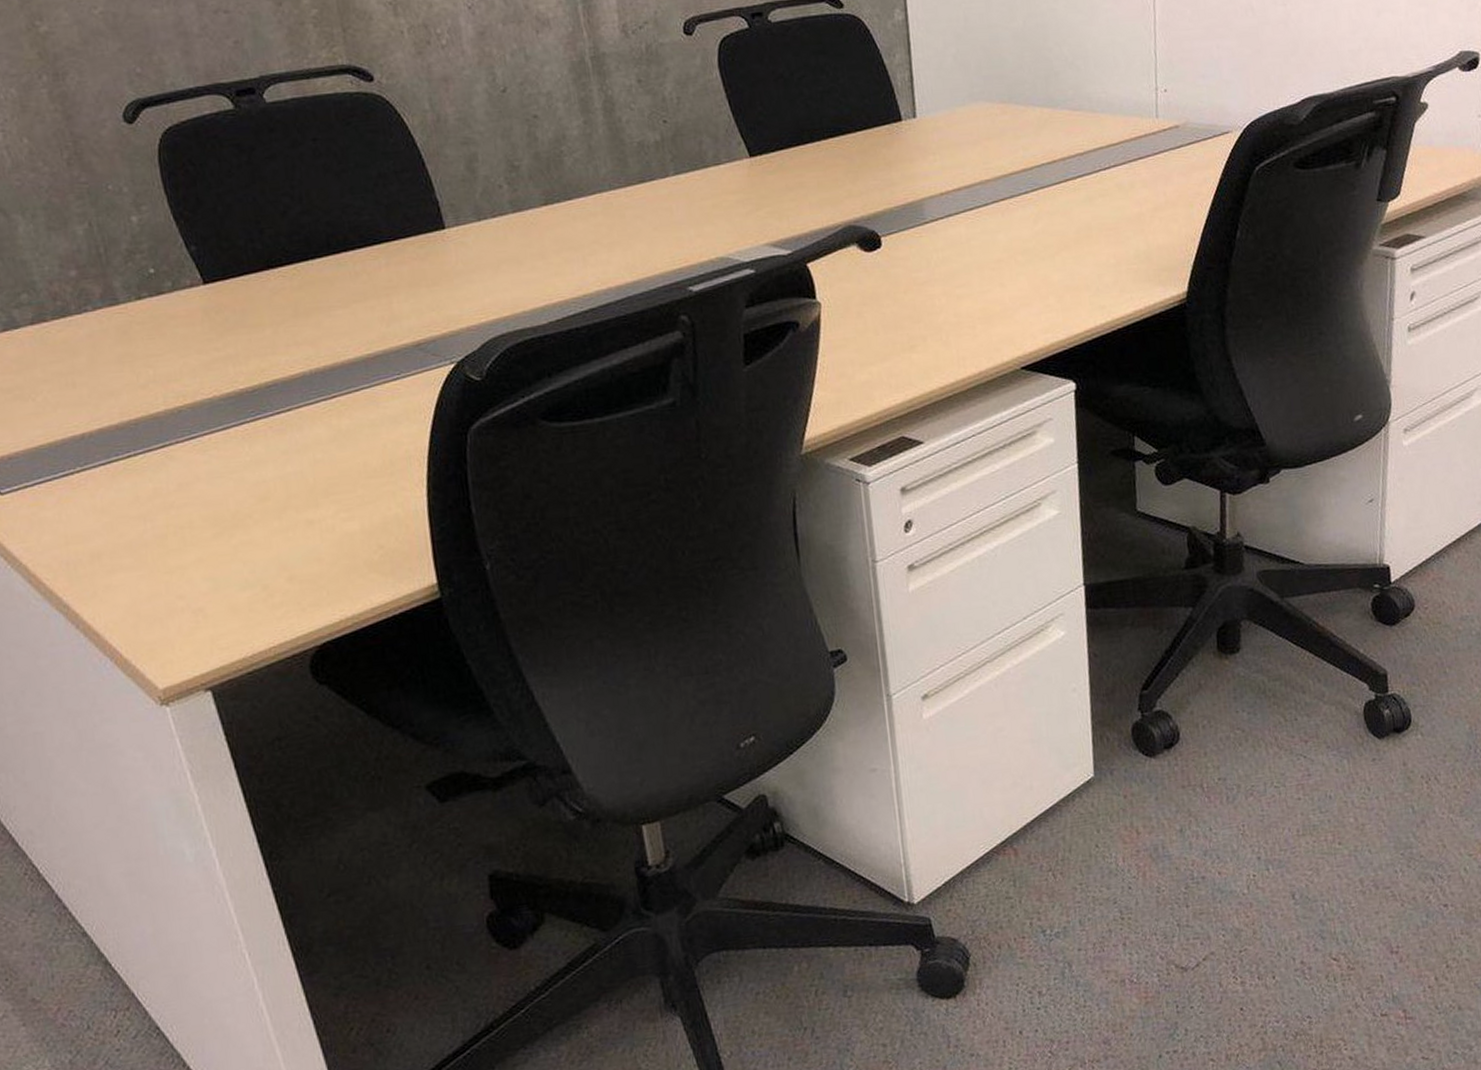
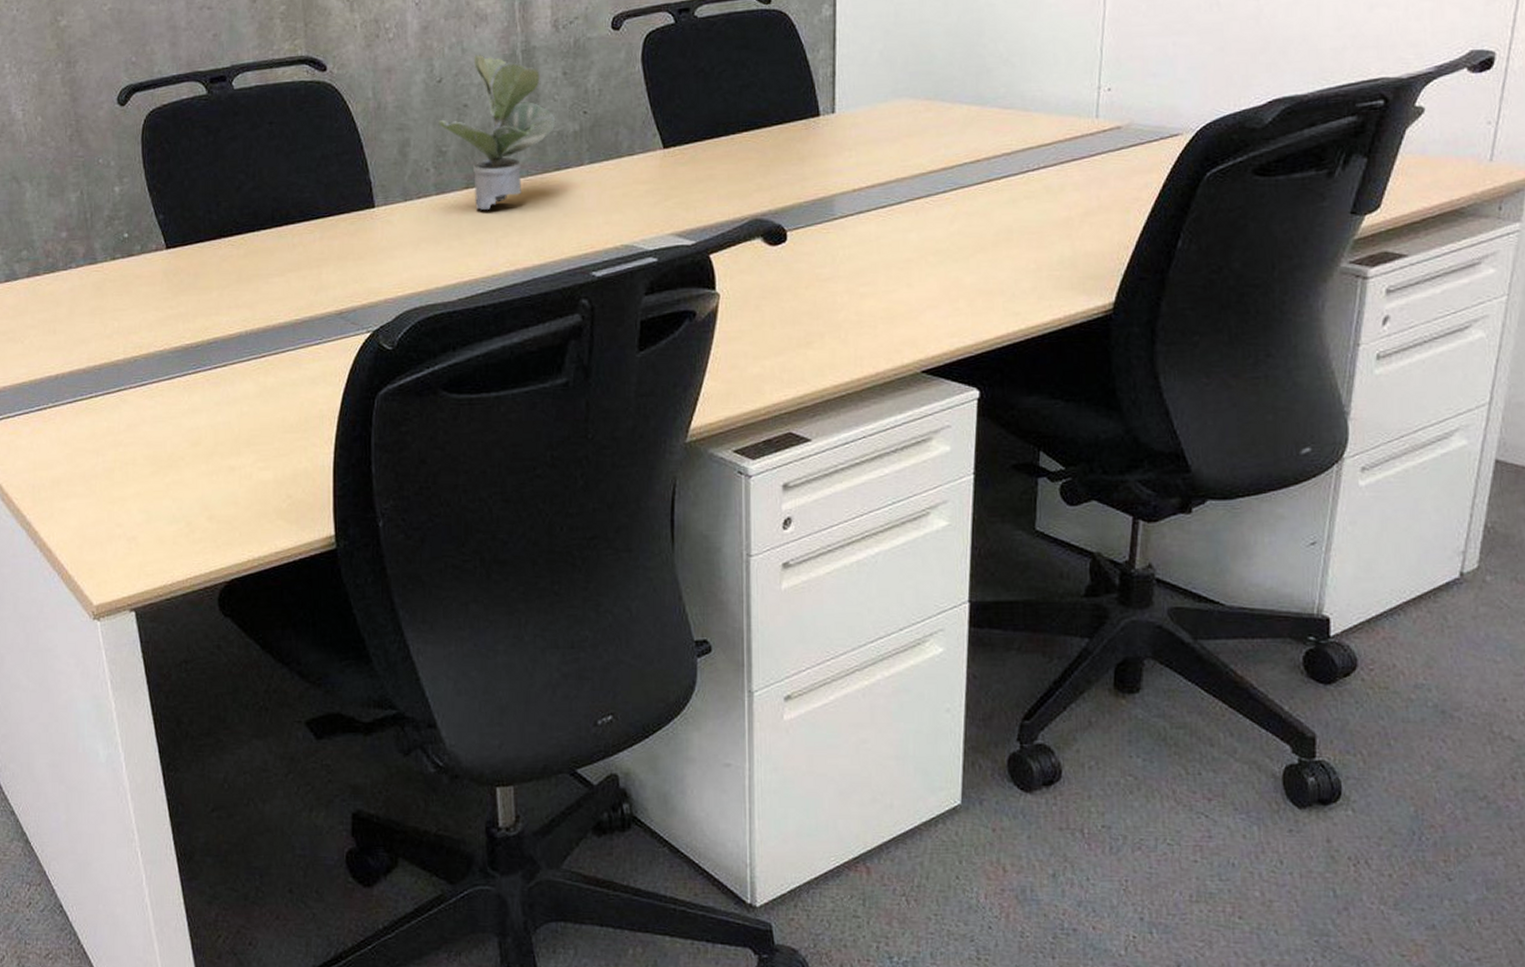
potted plant: none [506,61,635,227] -> present [437,54,556,210]

